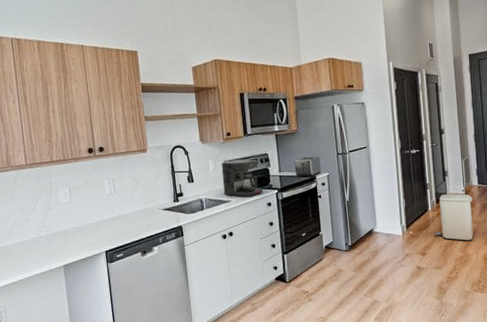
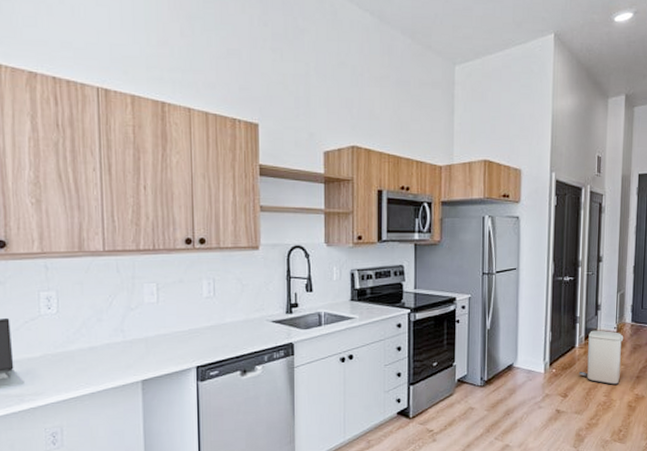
coffee maker: present [221,159,264,198] -> none [347,269,394,316]
toaster: present [294,156,322,177] -> none [433,273,463,297]

